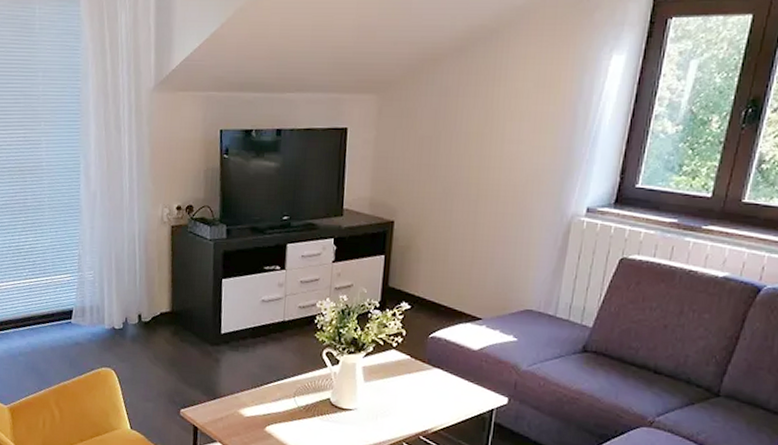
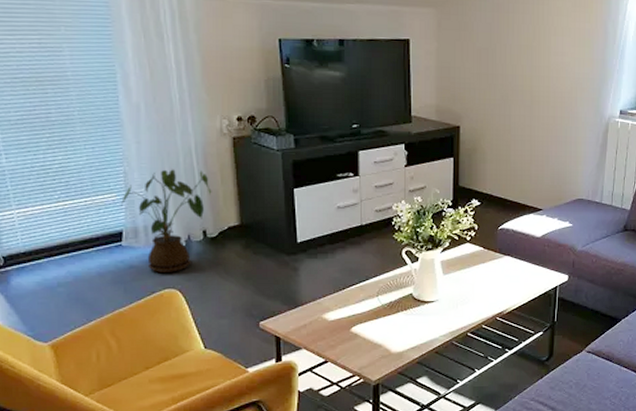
house plant: none [74,254,150,352] -> present [121,169,212,272]

